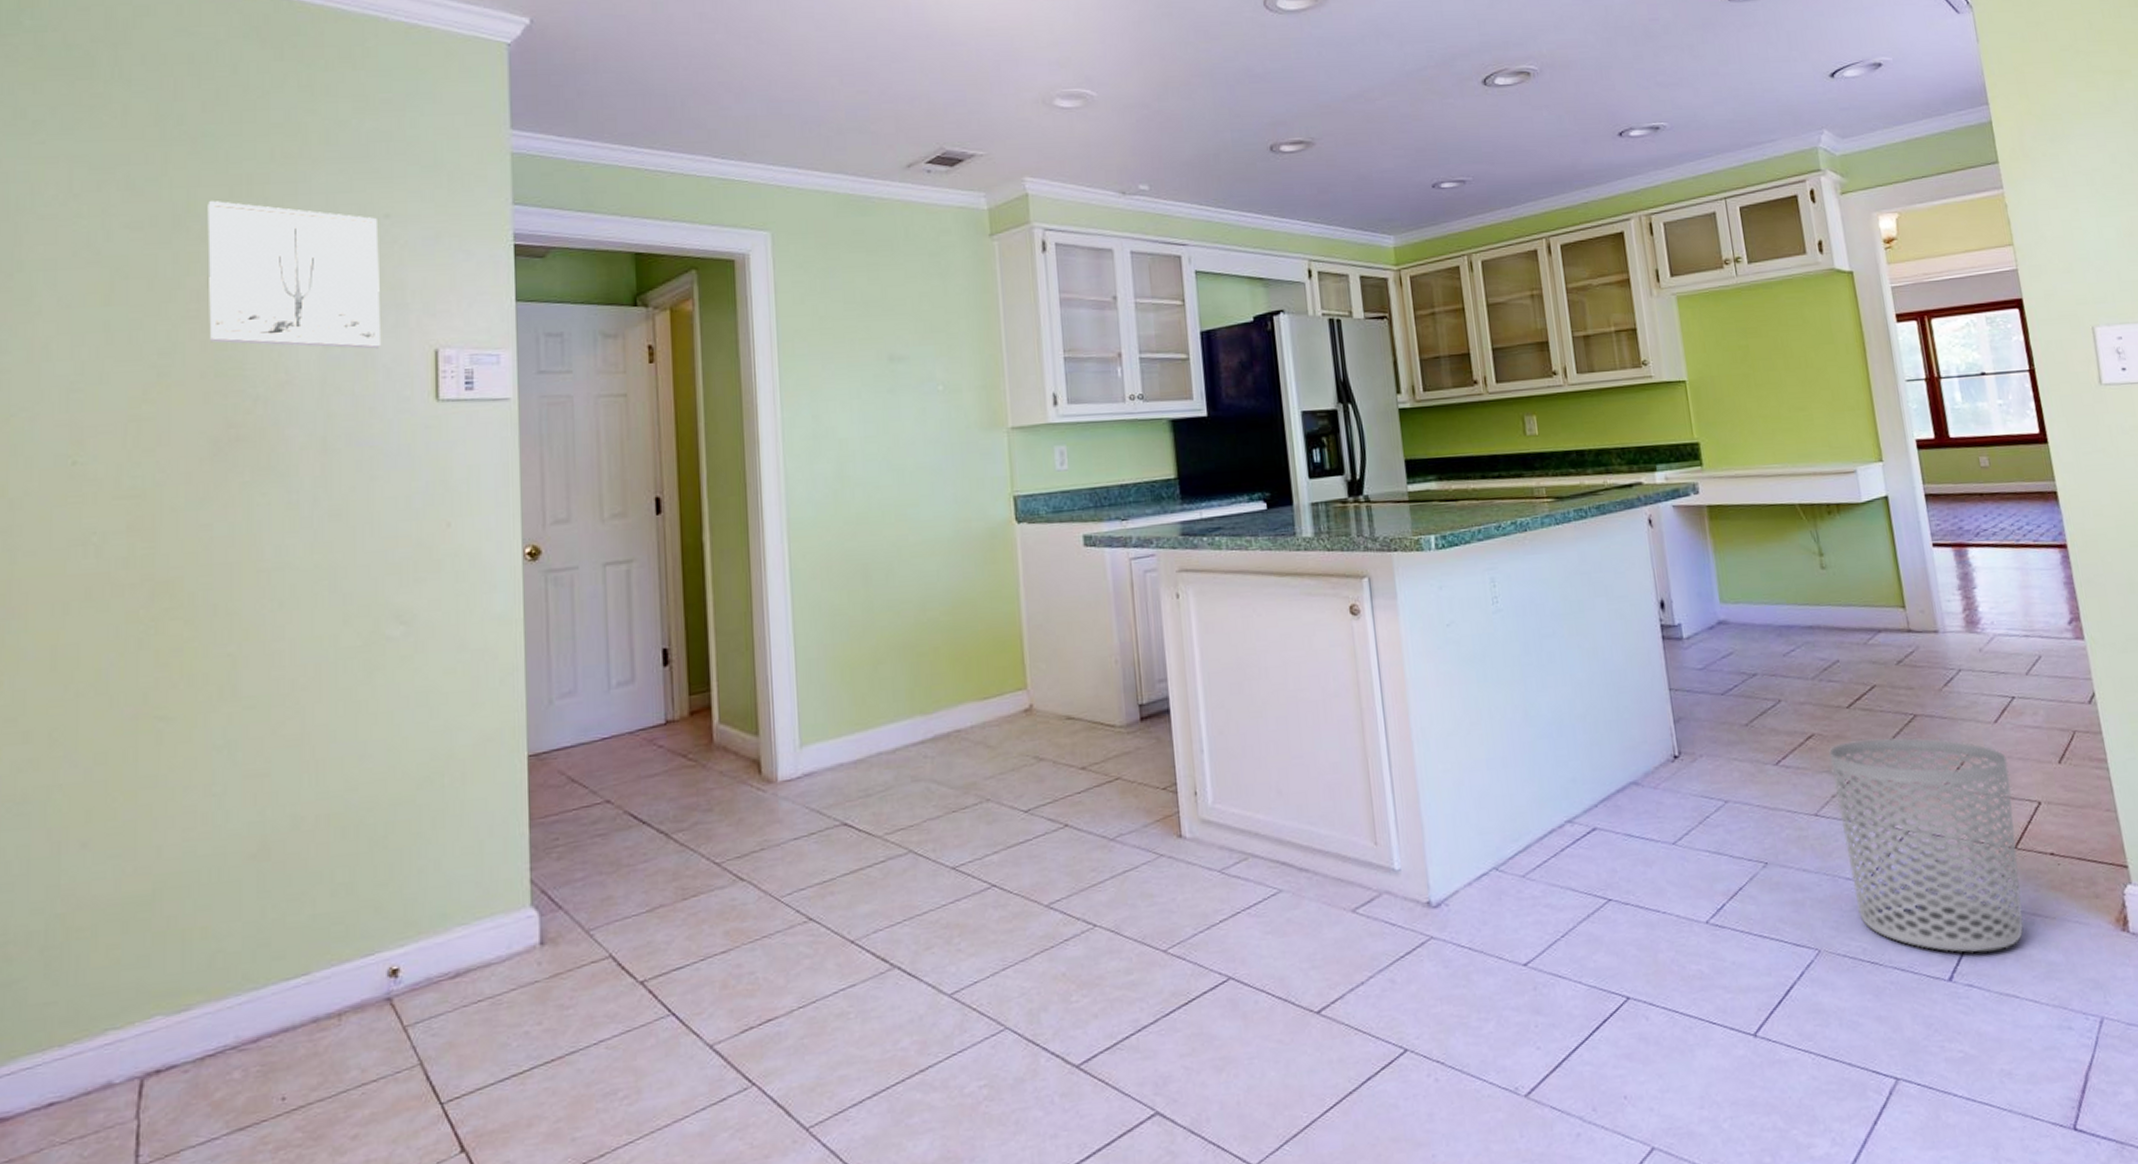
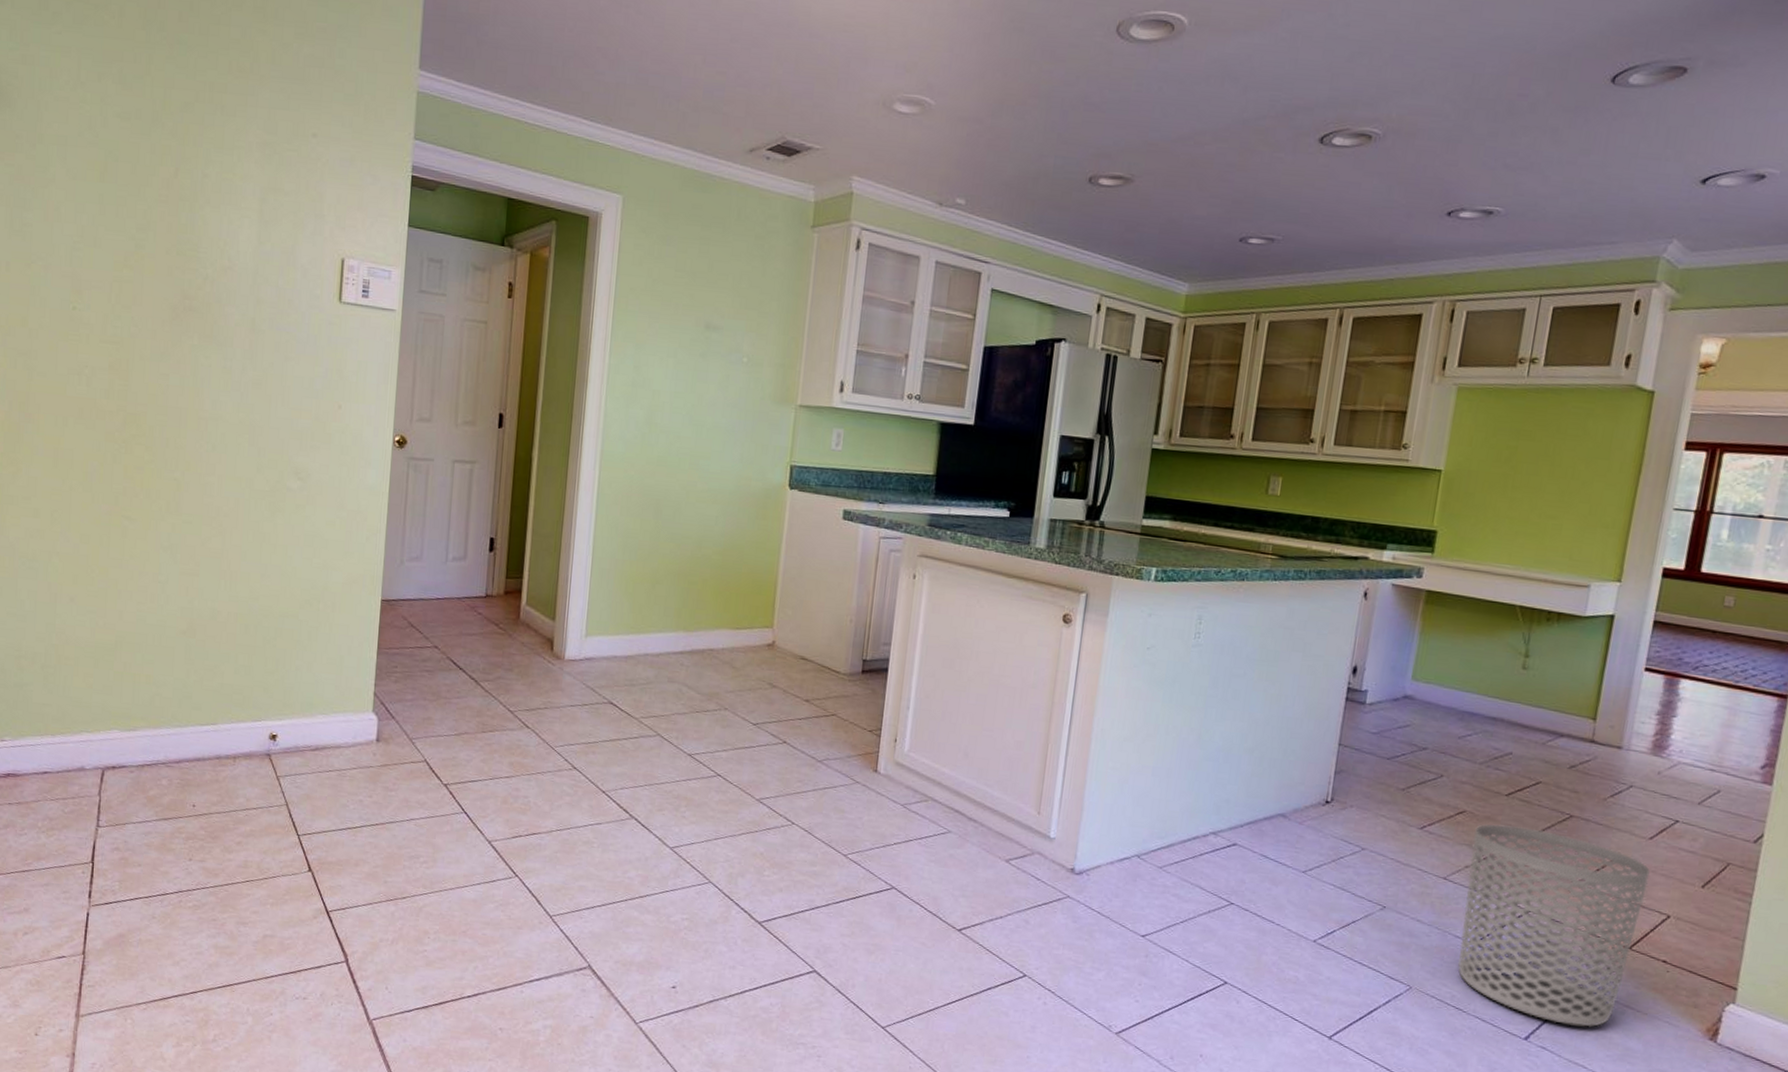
wall art: present [207,201,382,349] -> none [175,103,306,251]

